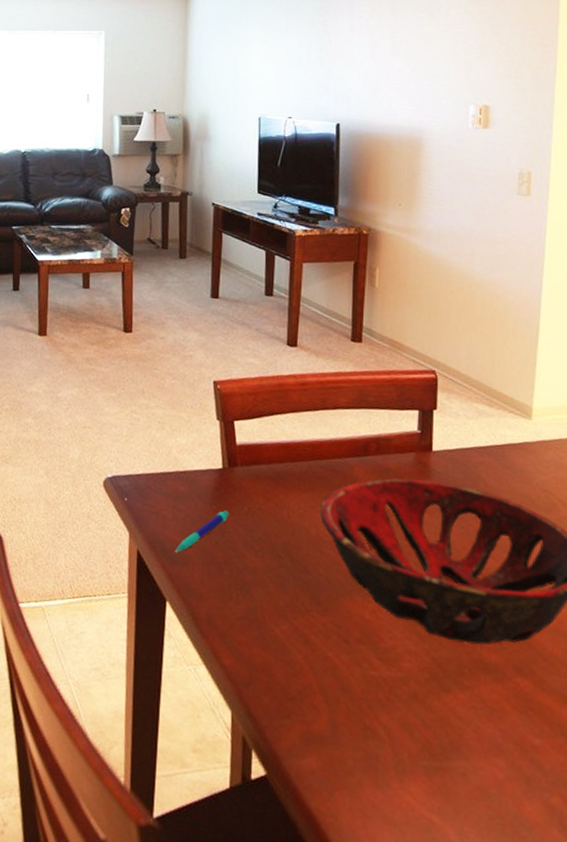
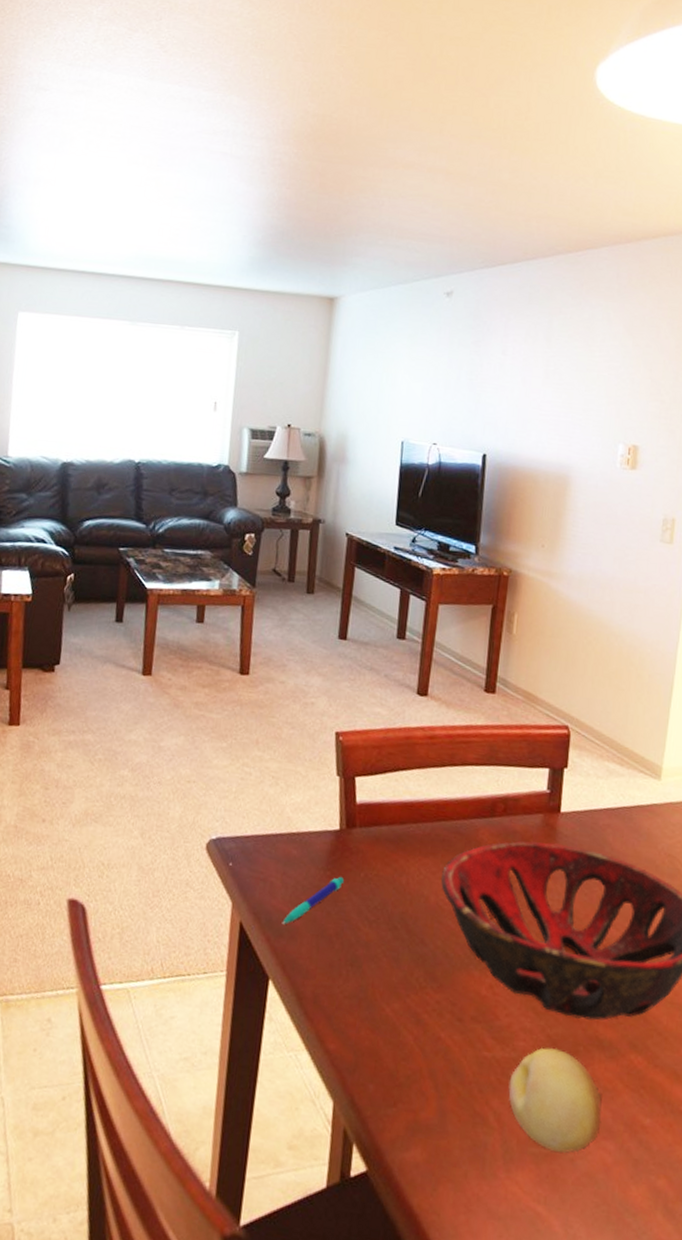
fruit: none [397,668,491,769] -> present [508,1047,602,1154]

